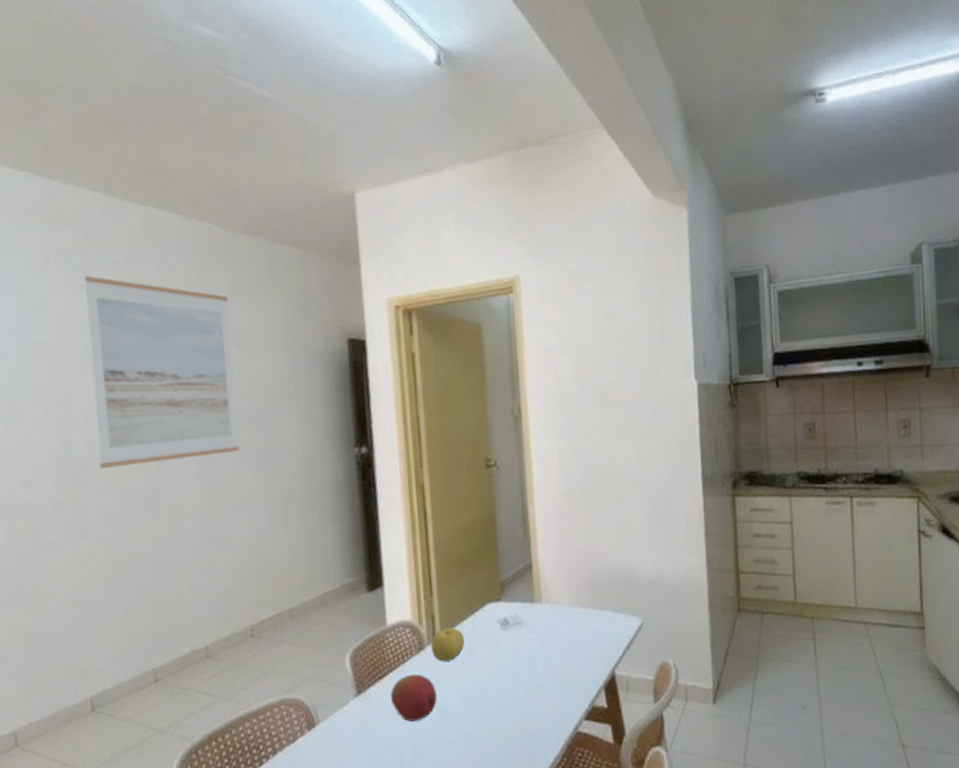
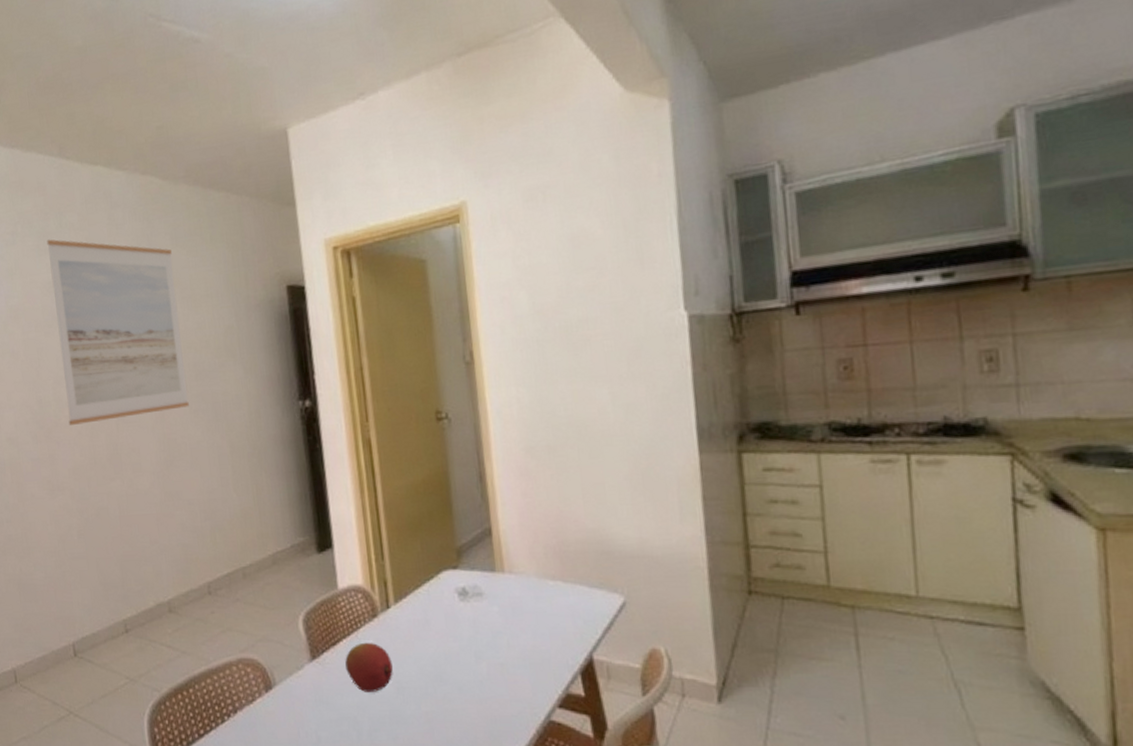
fruit: present [430,627,465,662] -> none [384,594,421,631]

